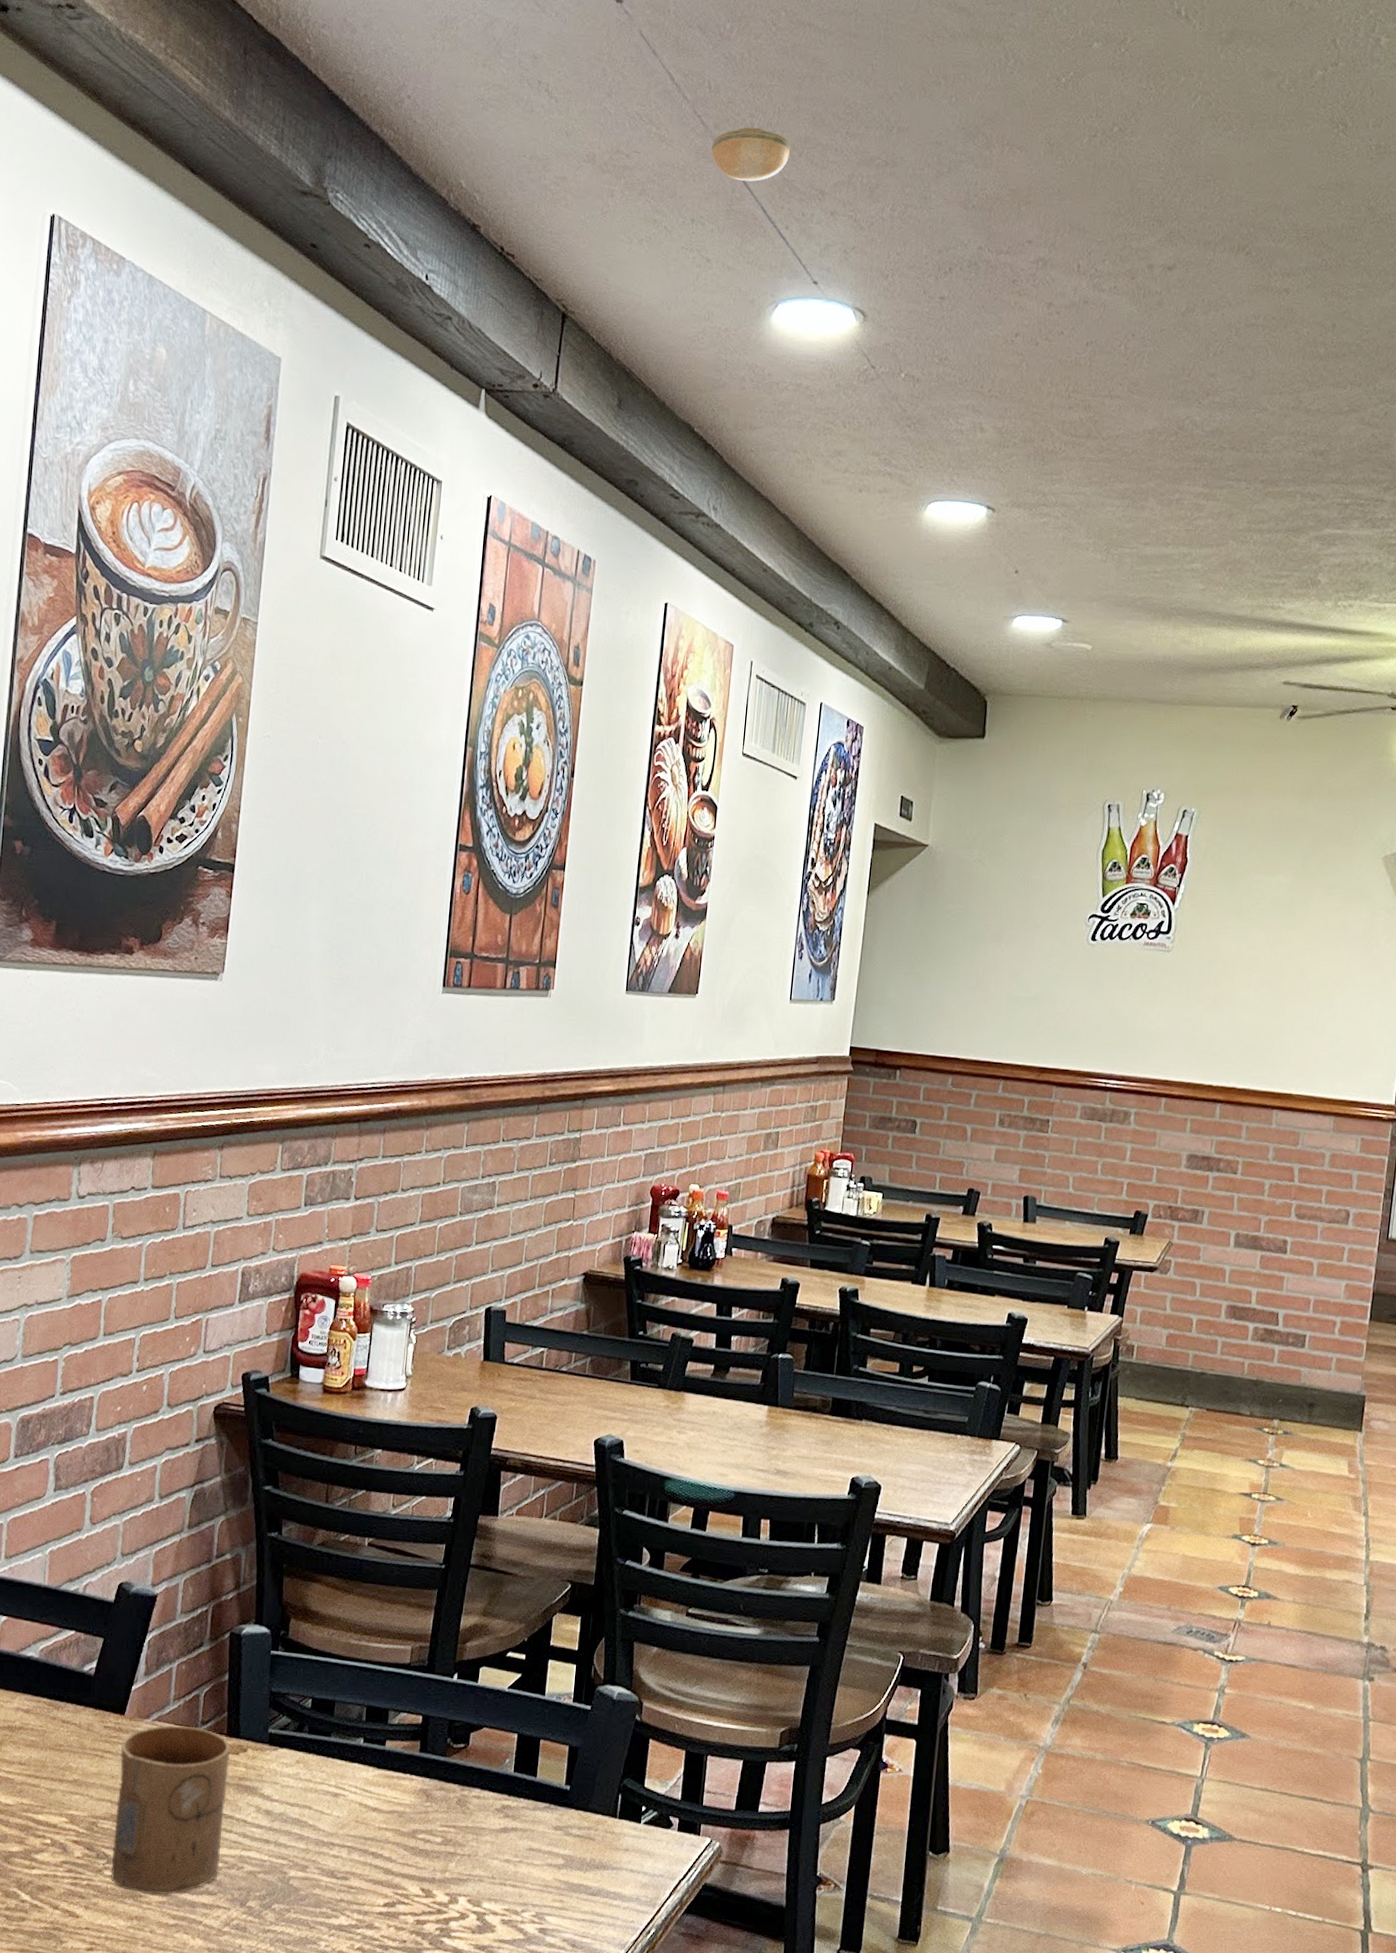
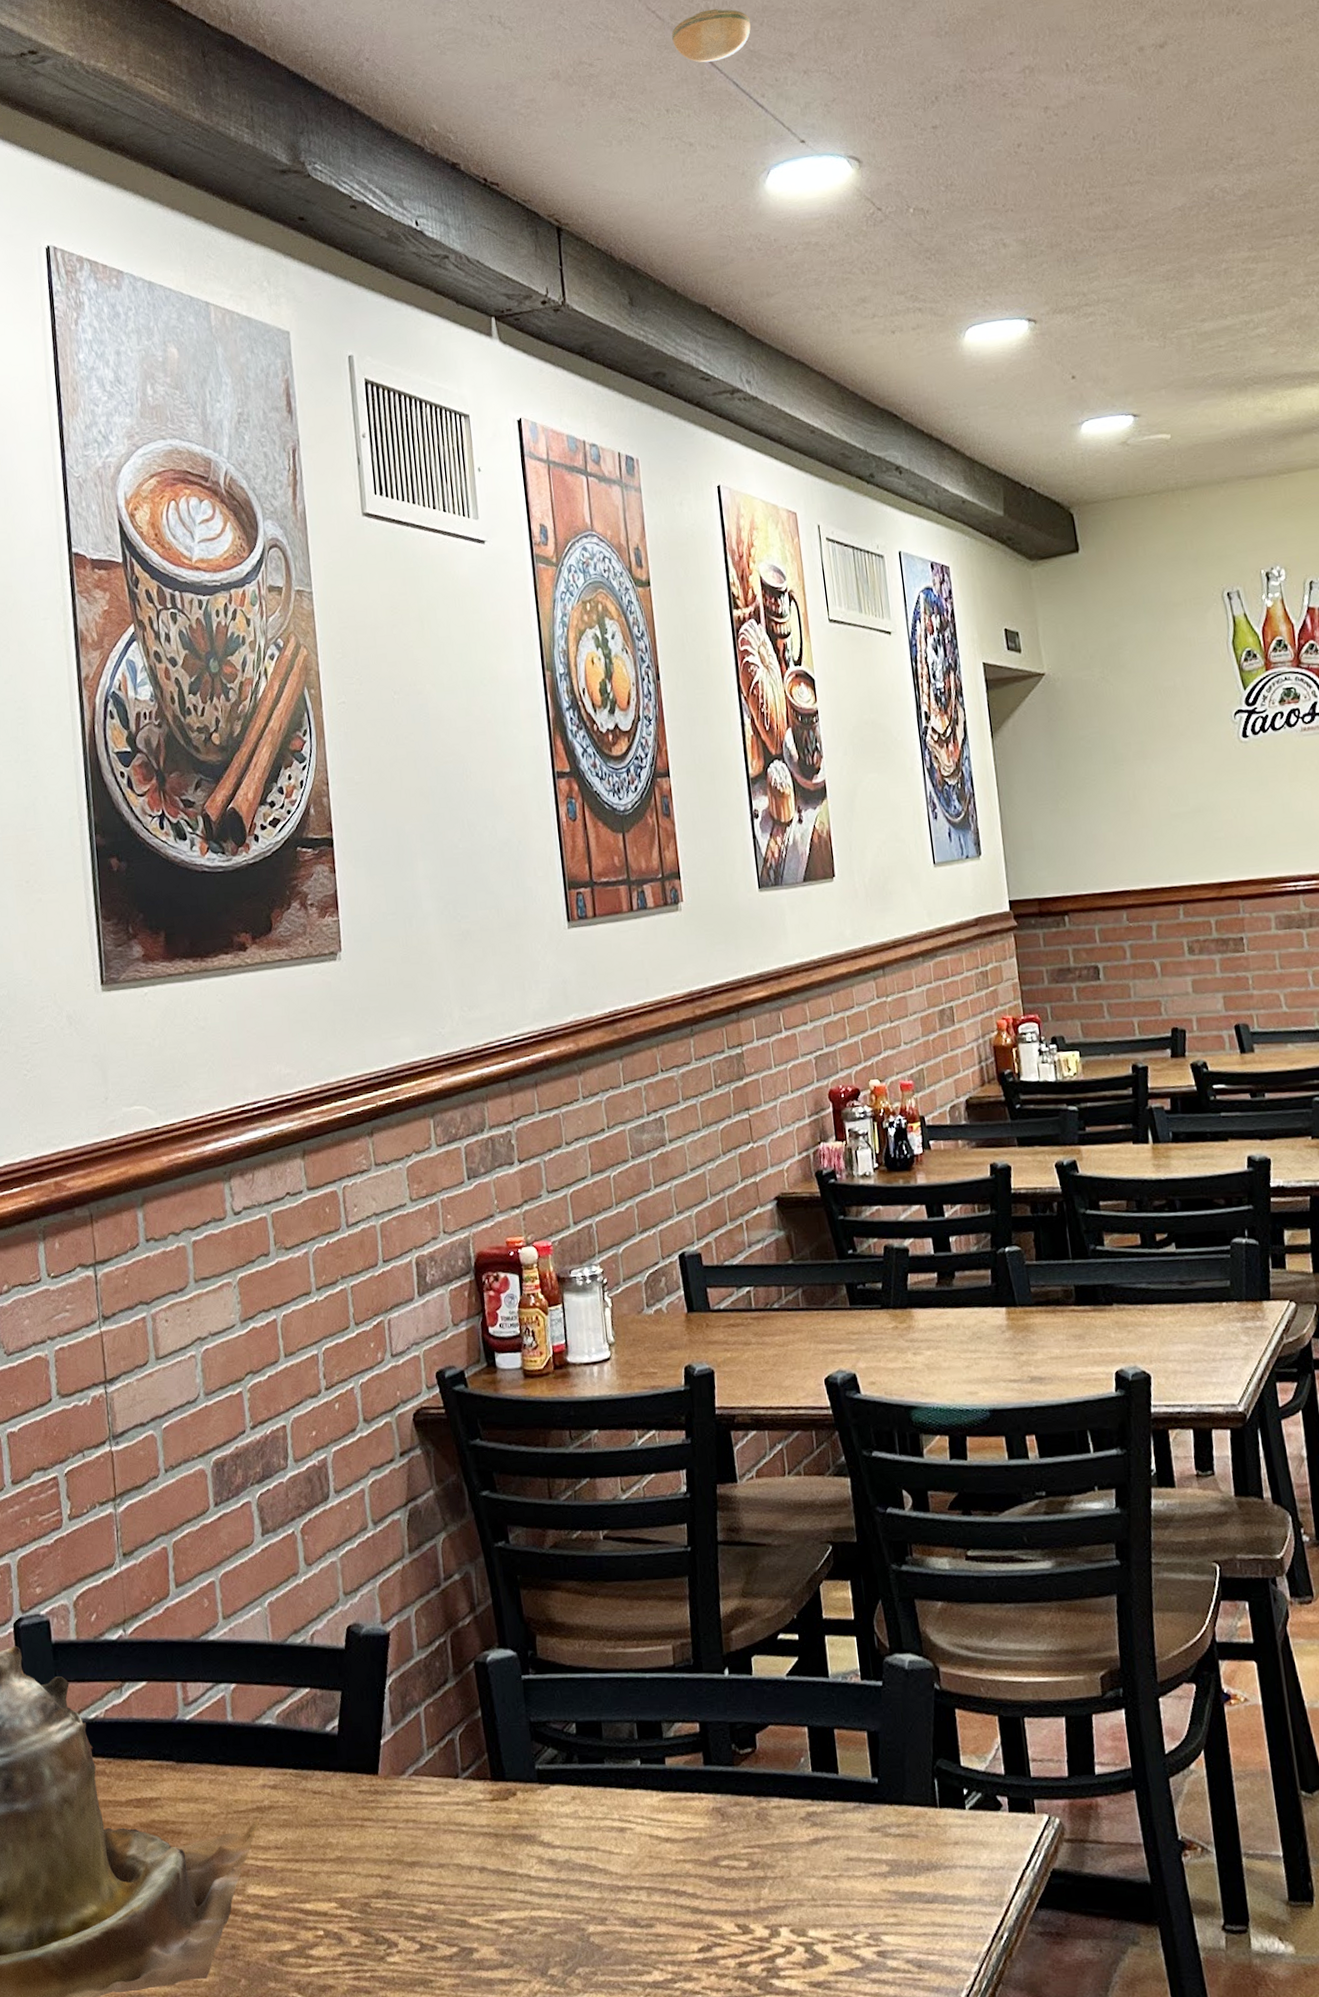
cup: present [111,1724,230,1895] -> none [380,1775,511,1978]

